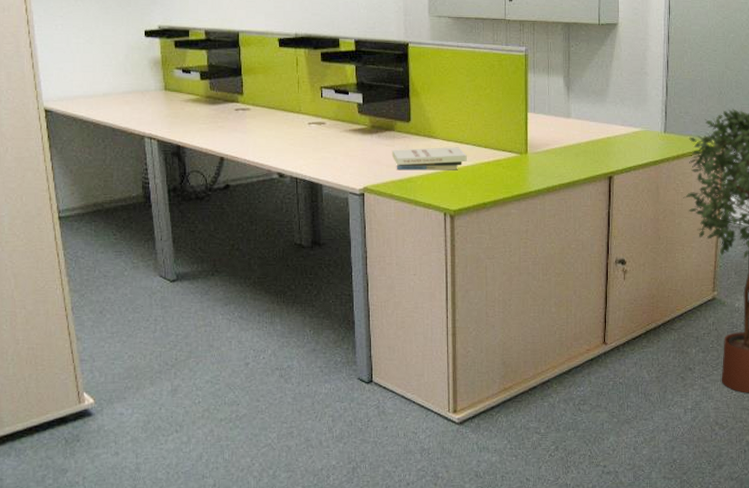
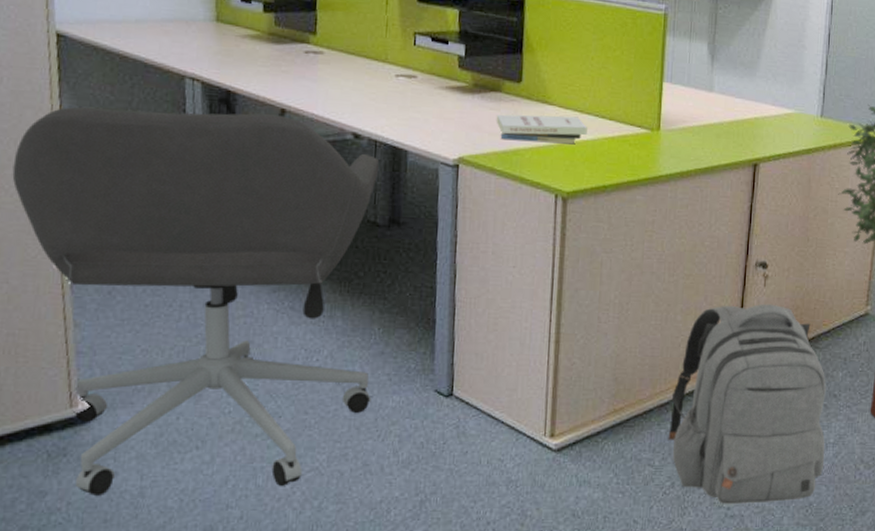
office chair: none [21,163,308,471] -> present [12,107,380,496]
backpack: none [550,294,684,463] -> present [668,303,826,504]

